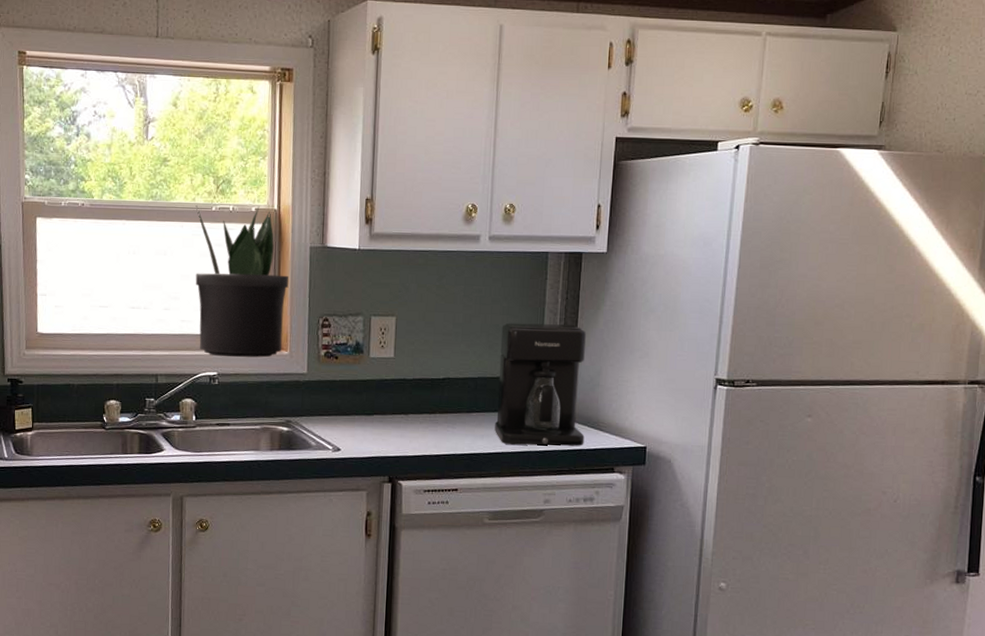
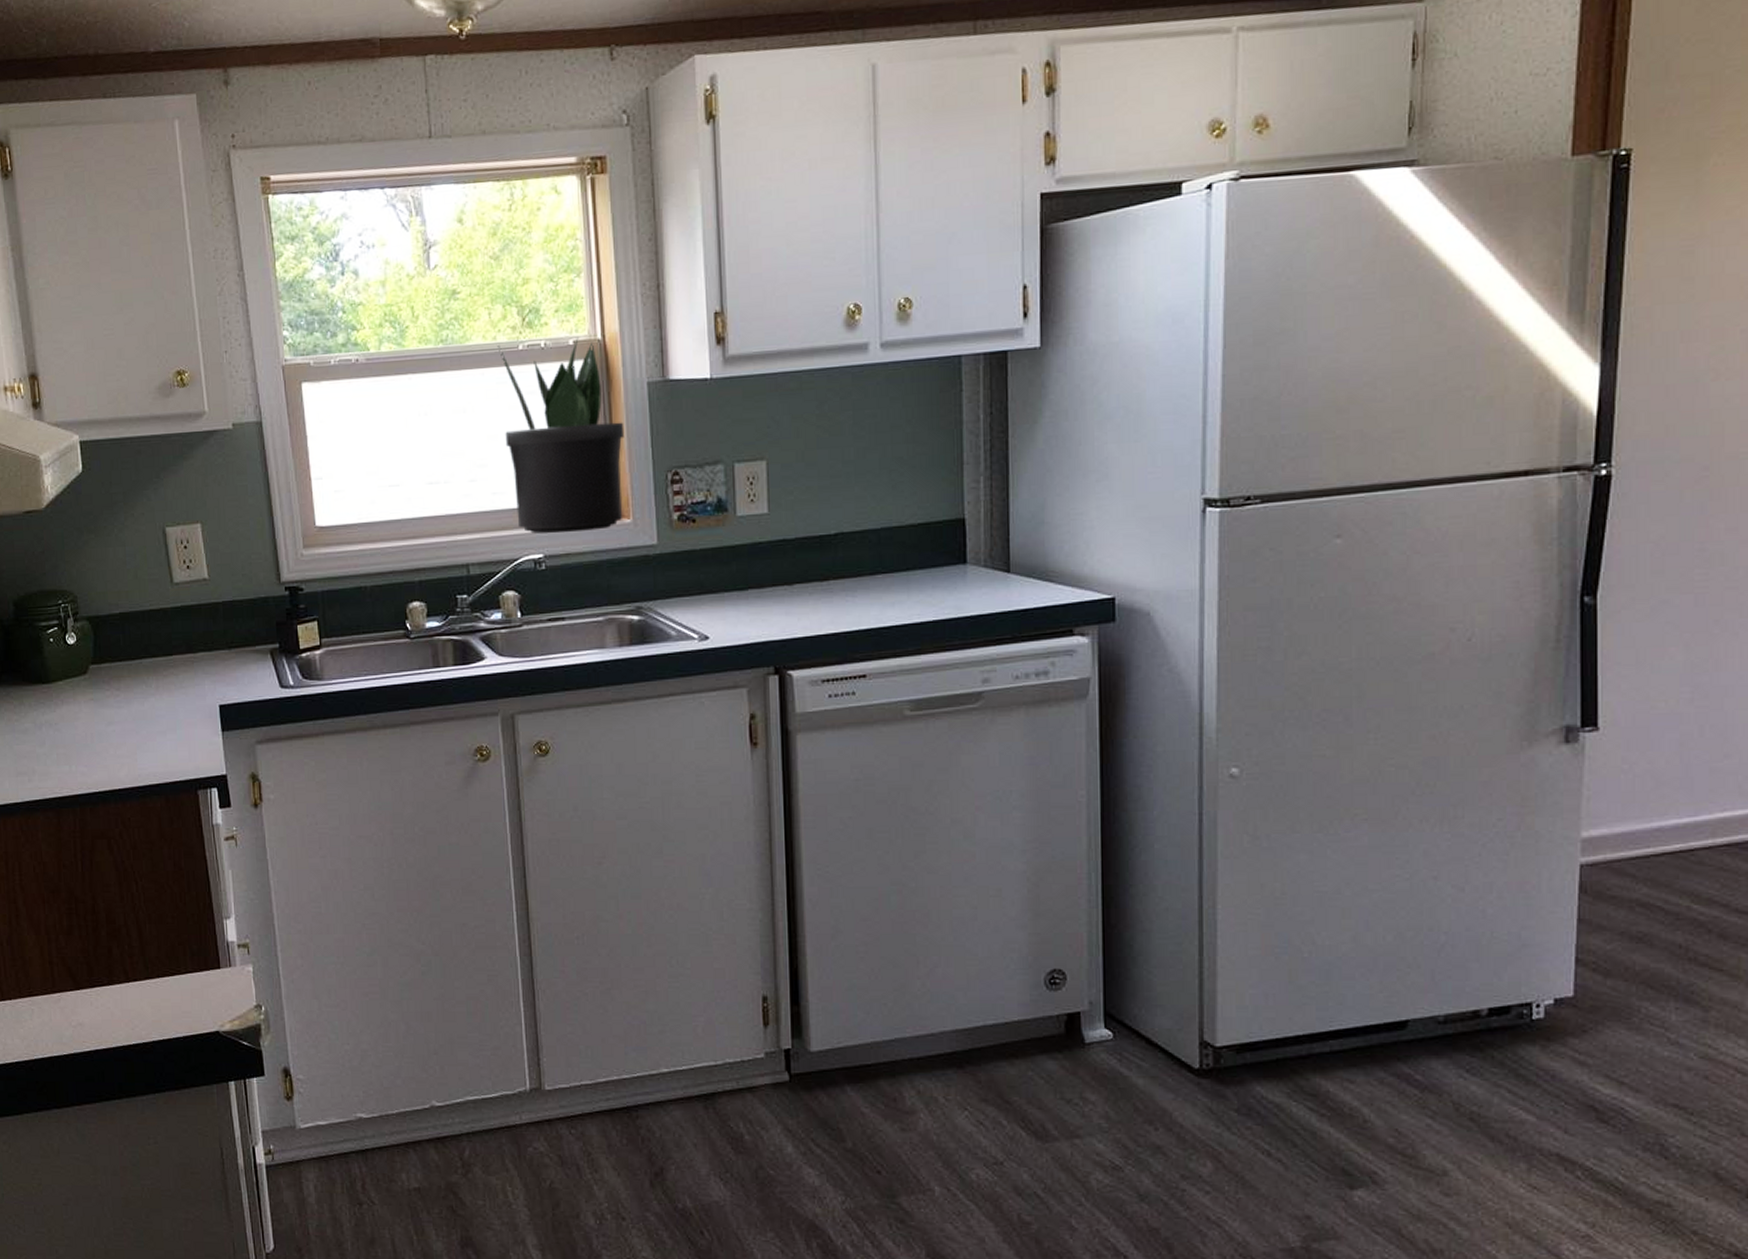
coffee maker: present [495,322,587,447] -> none [907,446,1030,612]

